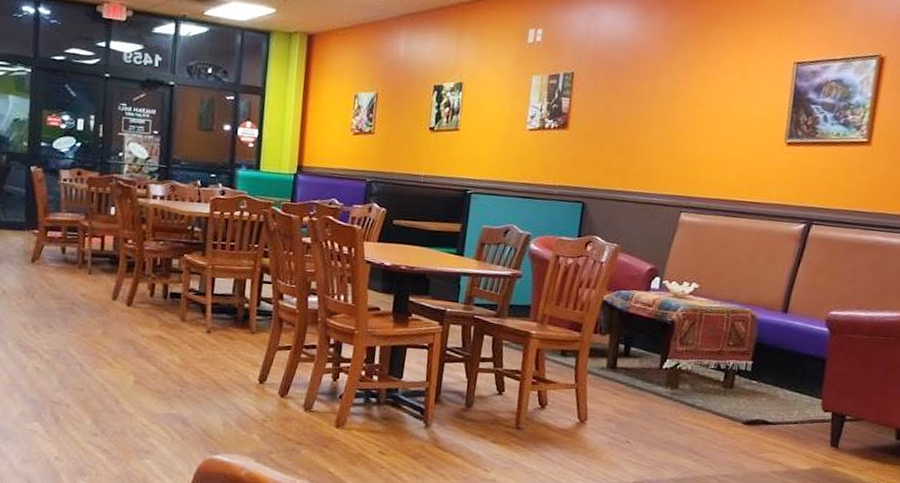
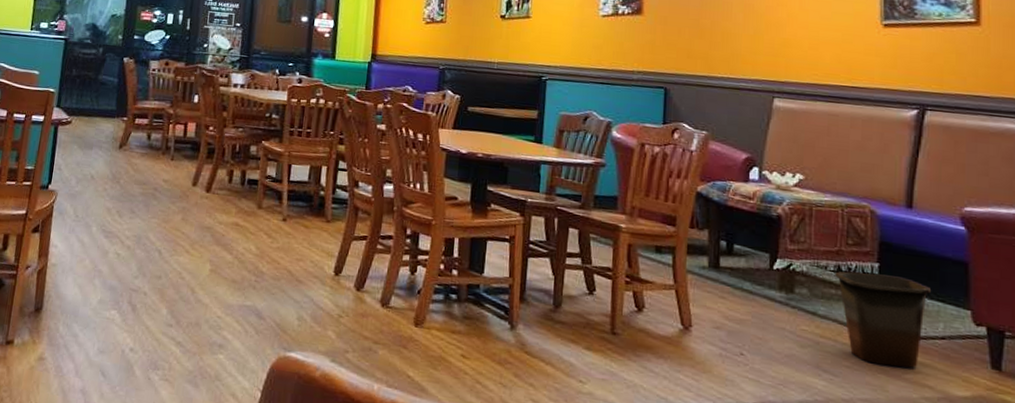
waste bin: none [714,369,792,448] -> present [835,271,930,368]

